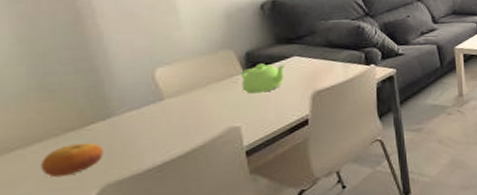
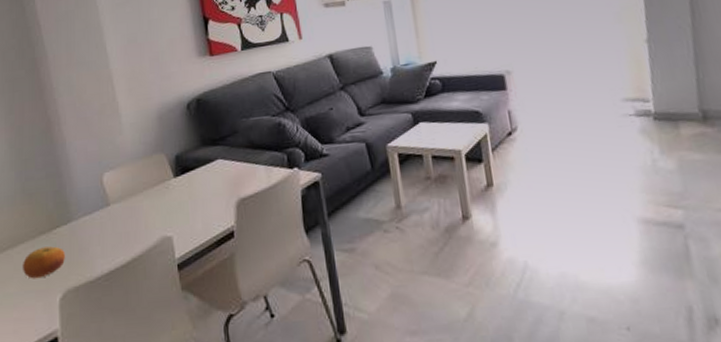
teapot: present [241,63,286,94] -> none [172,167,211,201]

